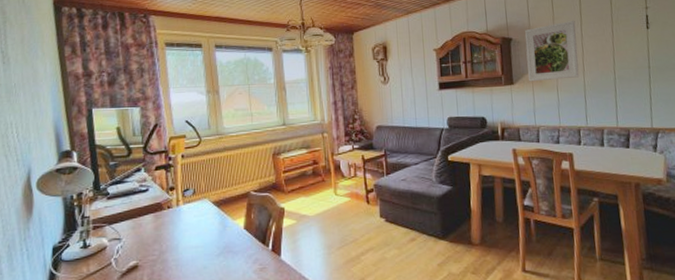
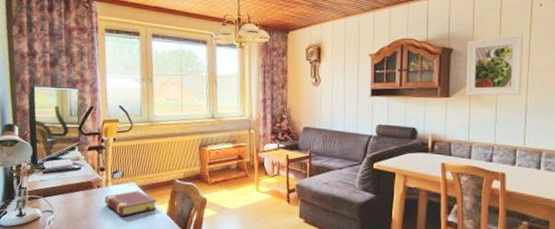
book: none [176,207,233,236] -> present [104,190,157,217]

